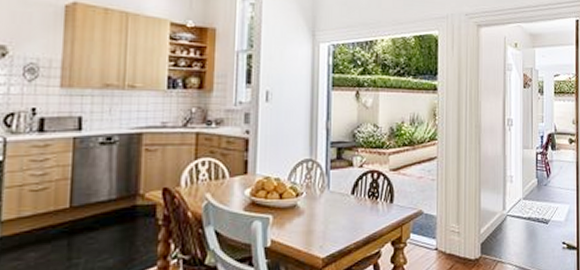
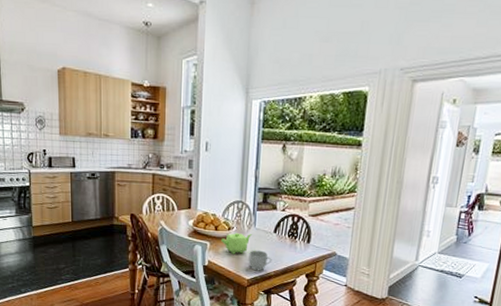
teapot: none [288,199,327,228] -> present [221,233,253,254]
mug: none [322,218,351,245] -> present [248,250,272,270]

